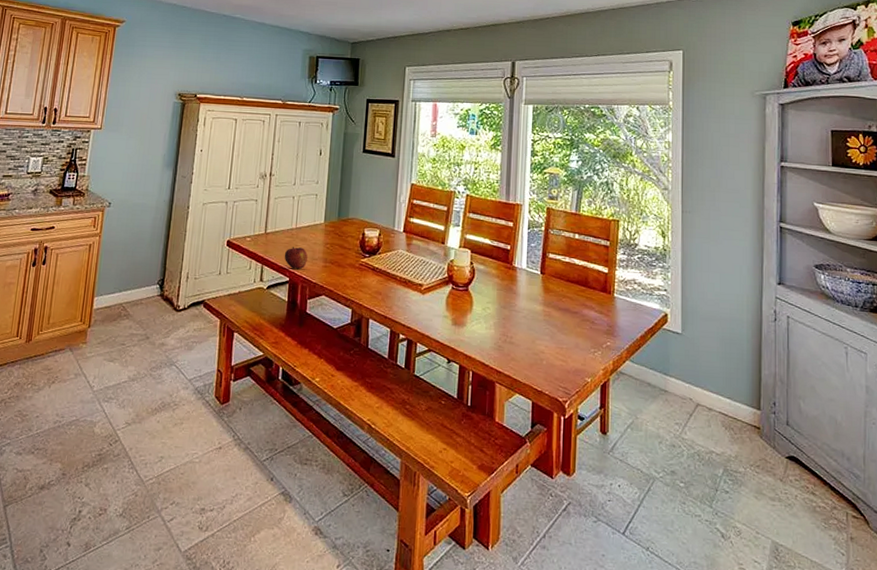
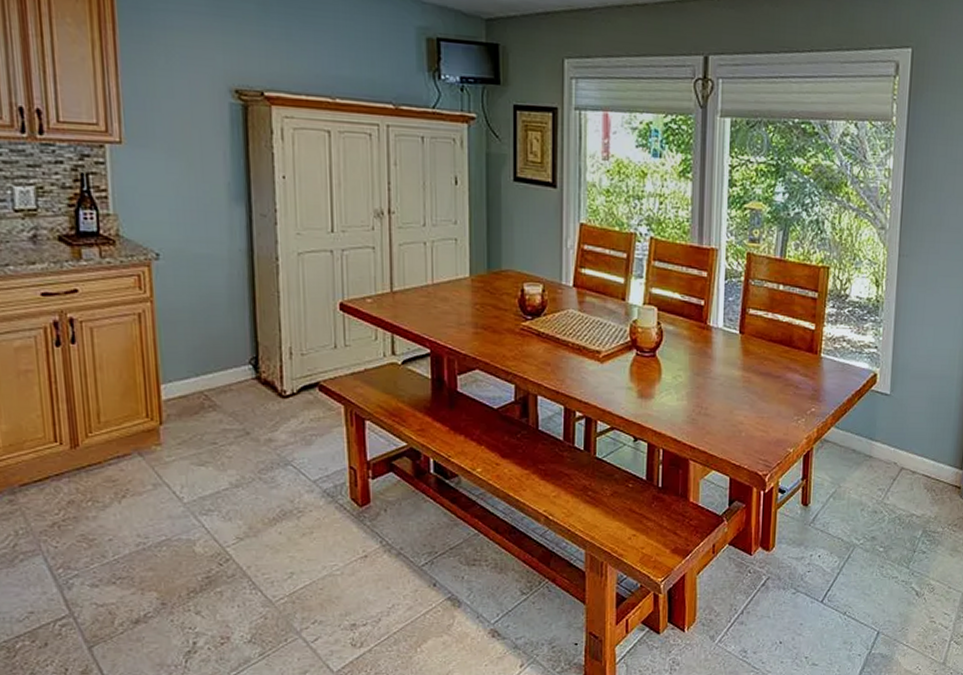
fruit: present [284,247,308,270] -> none [420,309,453,338]

